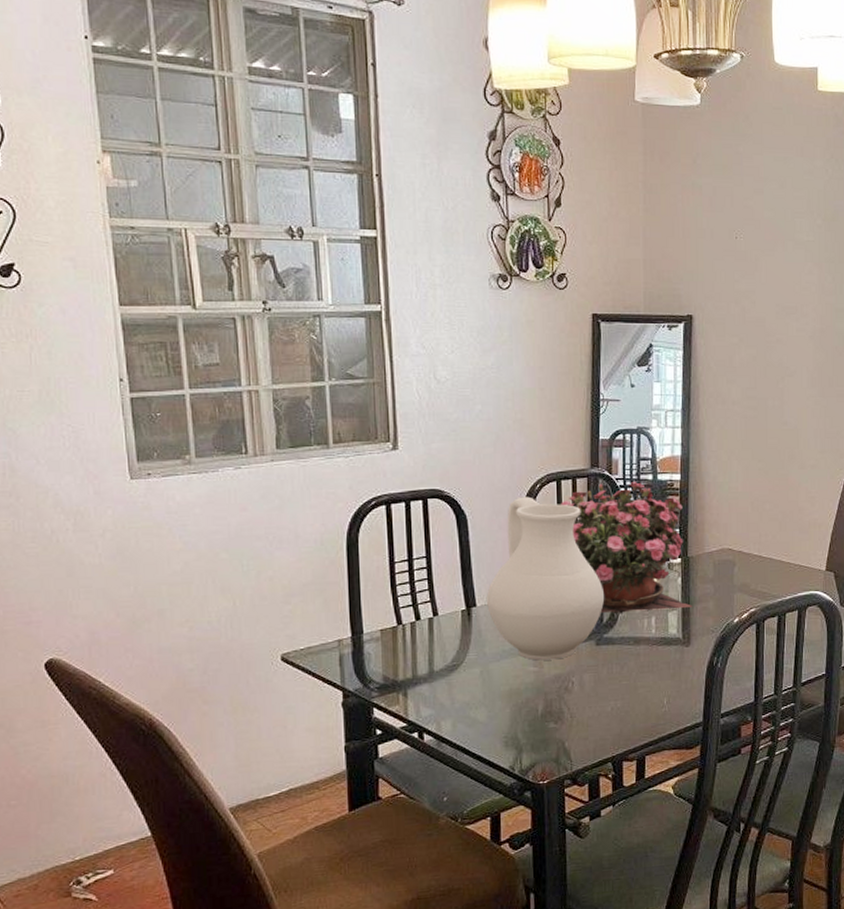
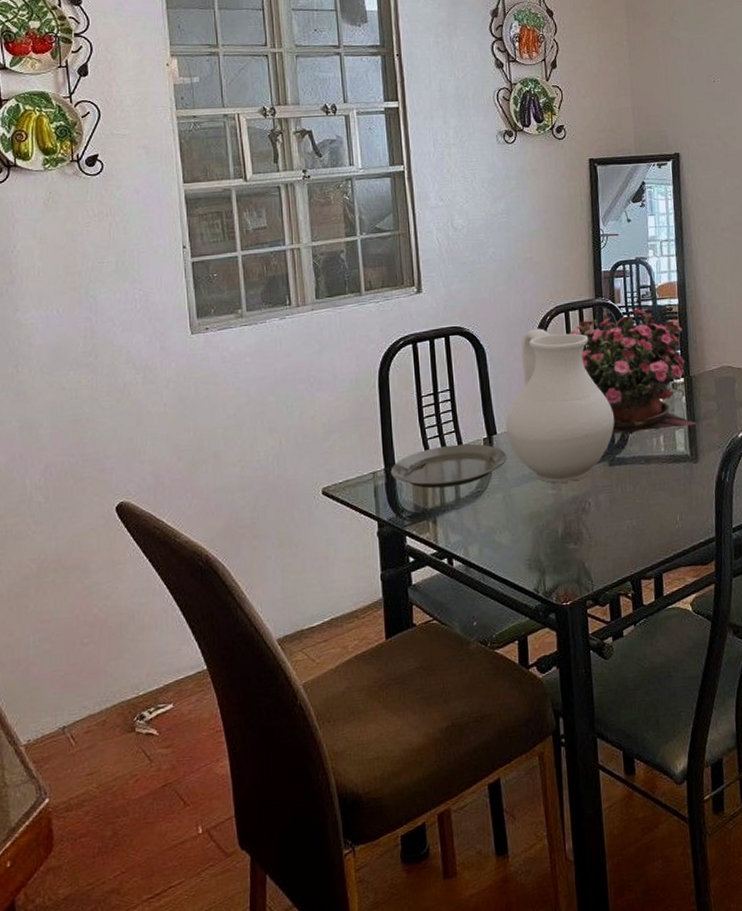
plate: none [358,615,487,660] -> present [390,443,507,489]

